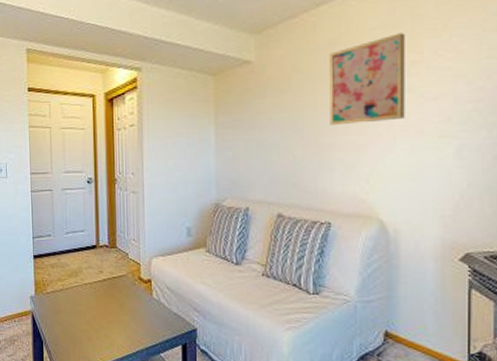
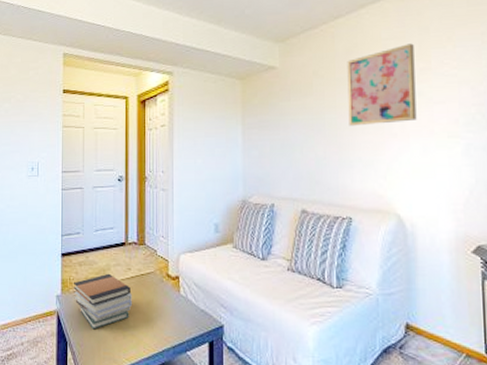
book stack: none [46,275,105,330] -> present [73,273,132,330]

